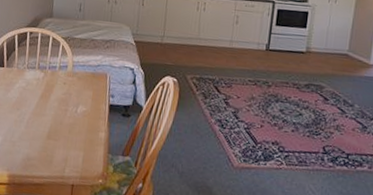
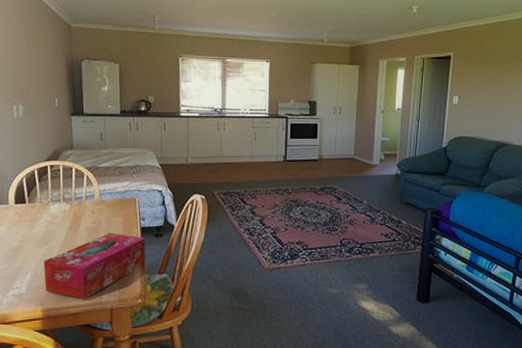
tissue box: none [13,106,113,172] -> present [43,233,146,300]

